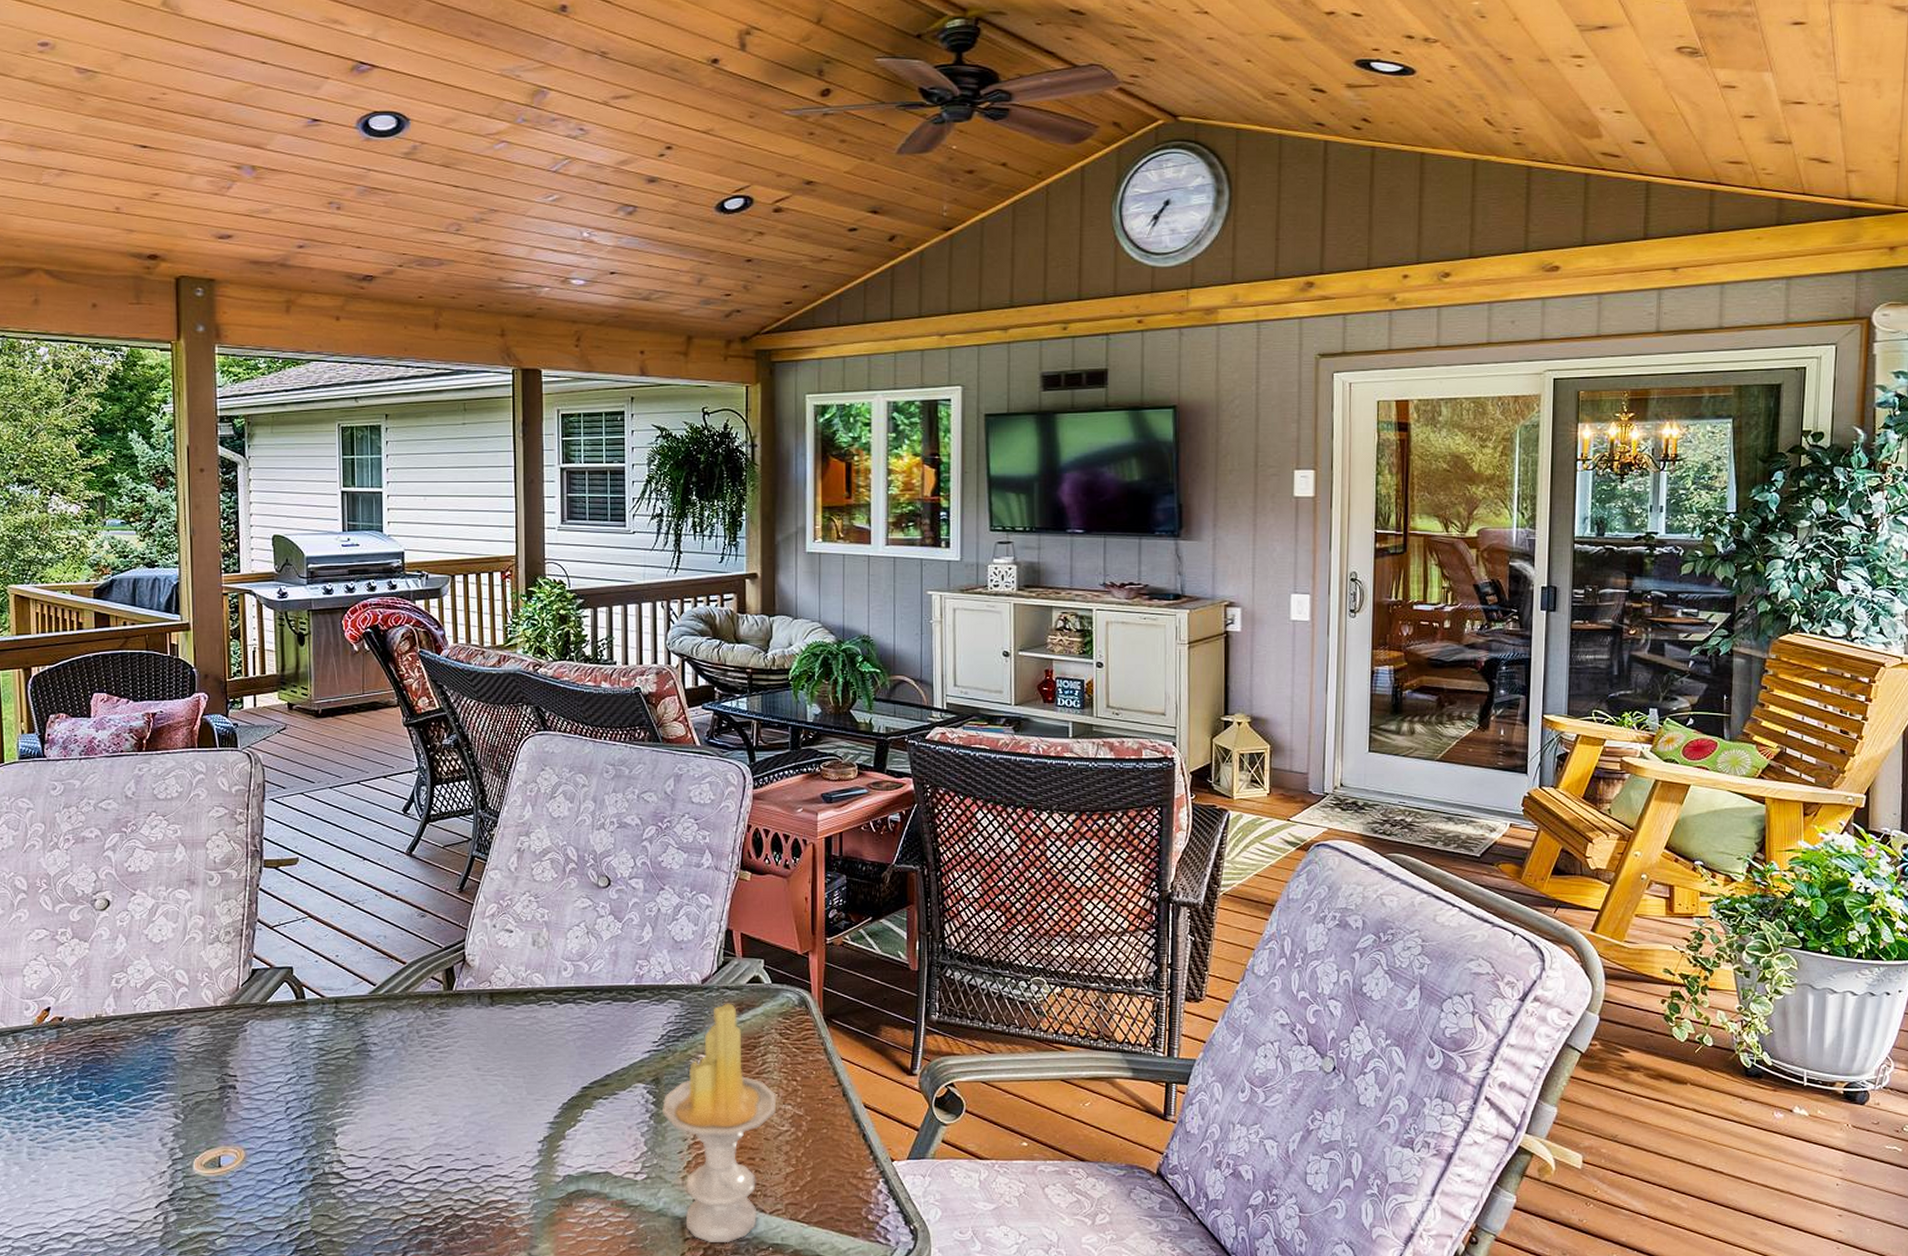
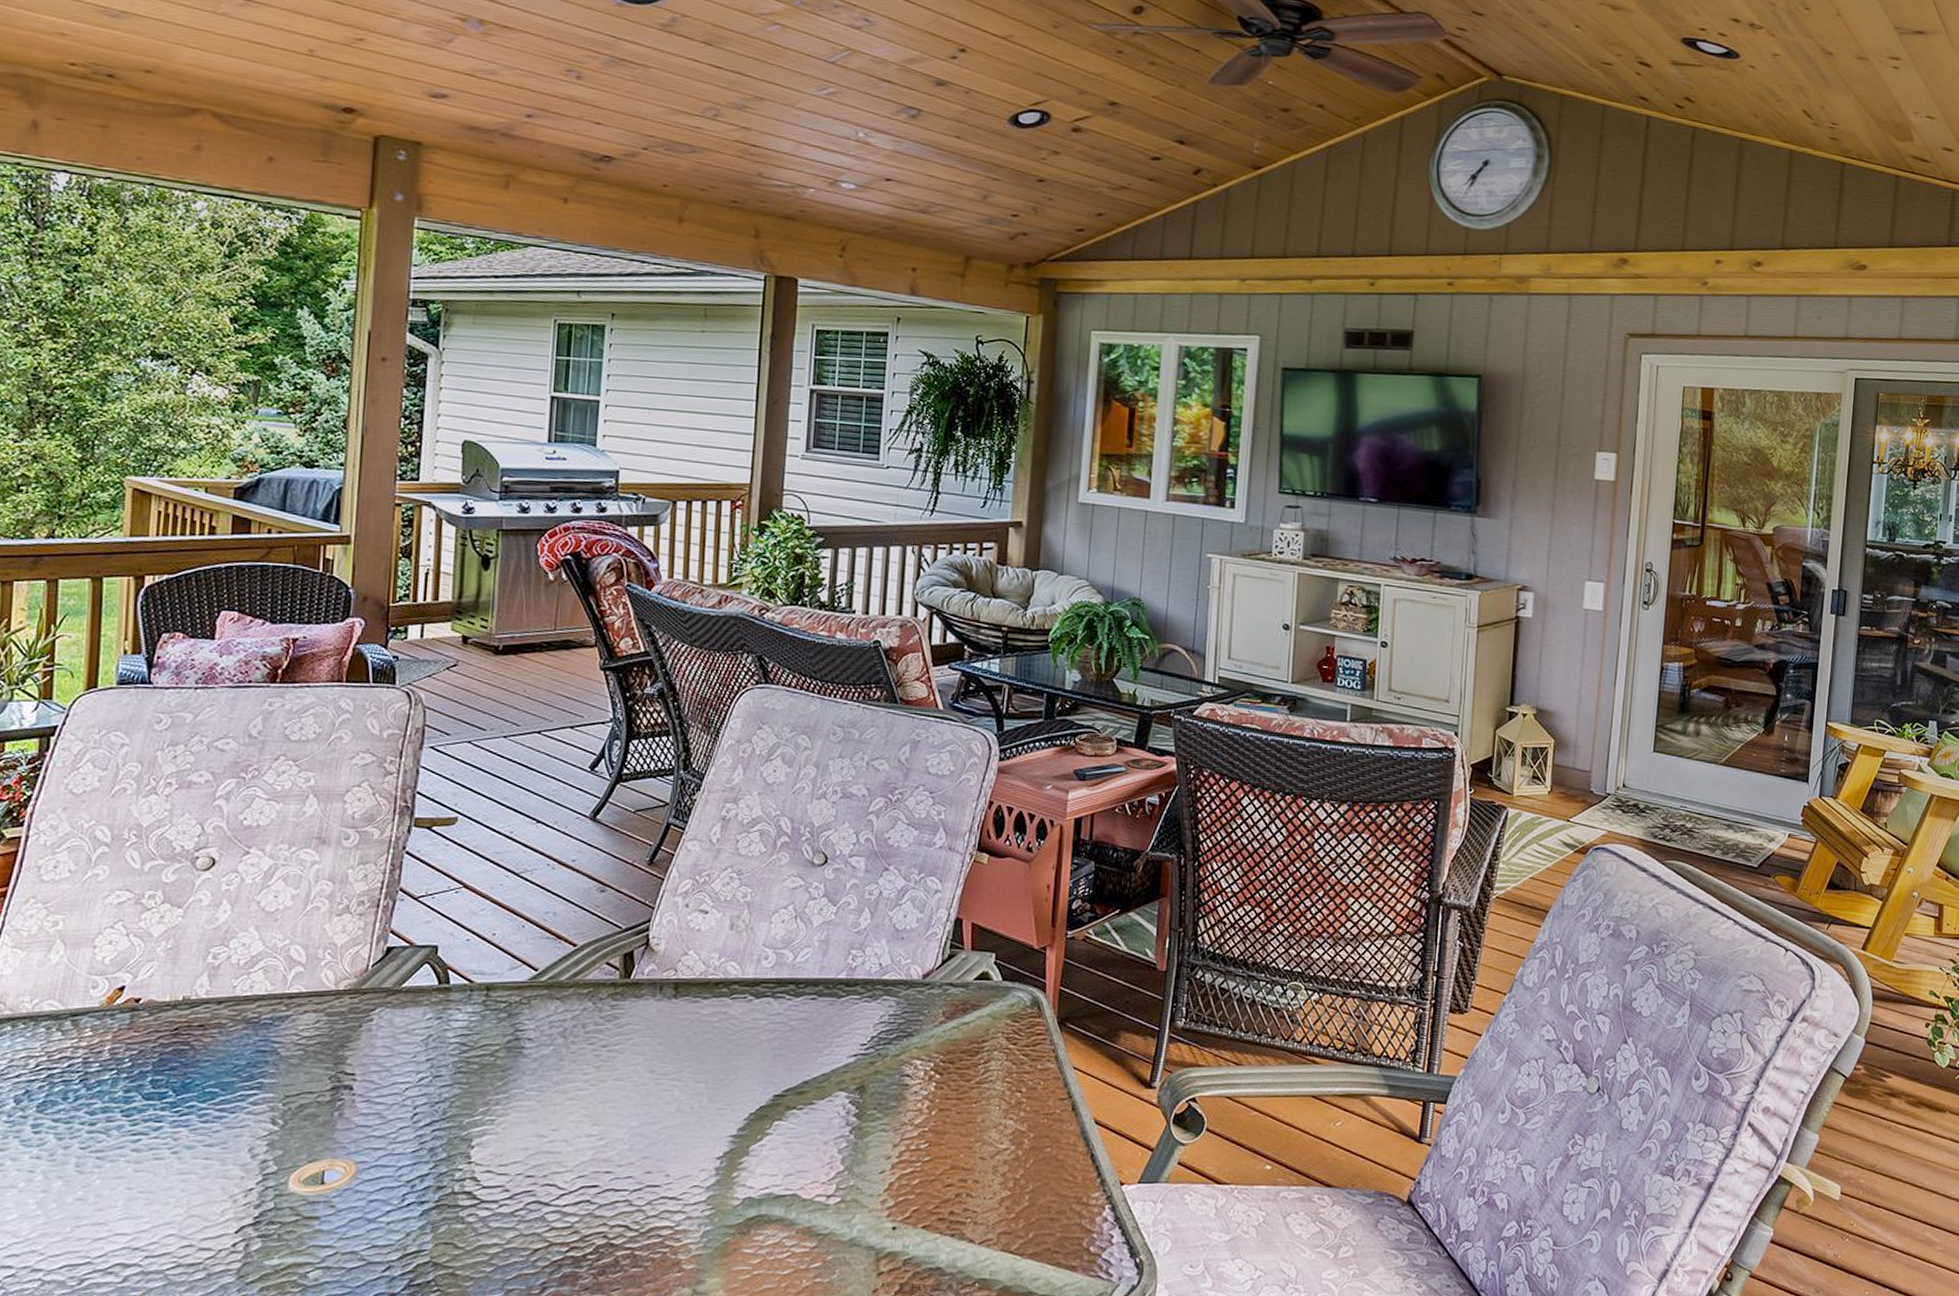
candle: present [662,1003,776,1244] -> none [865,1001,997,1278]

